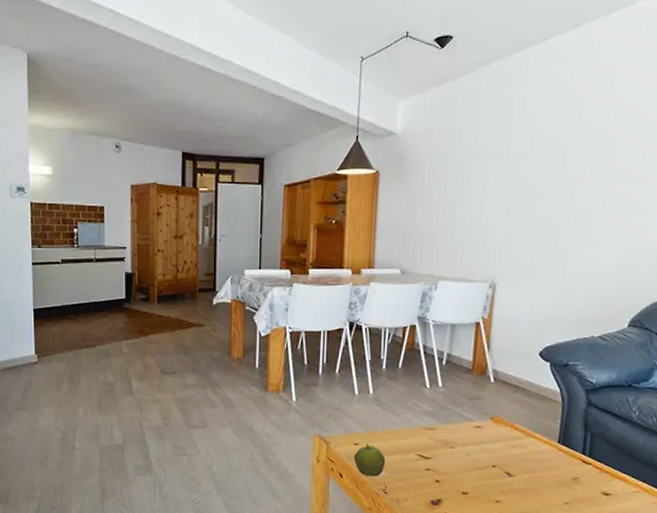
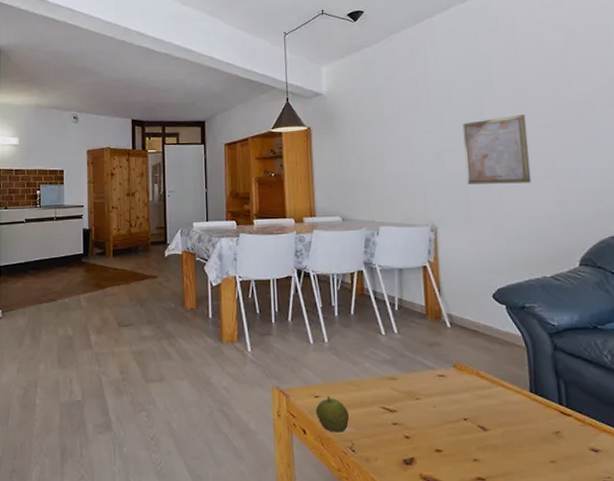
wall art: none [534,168,607,242] -> present [462,115,532,185]

